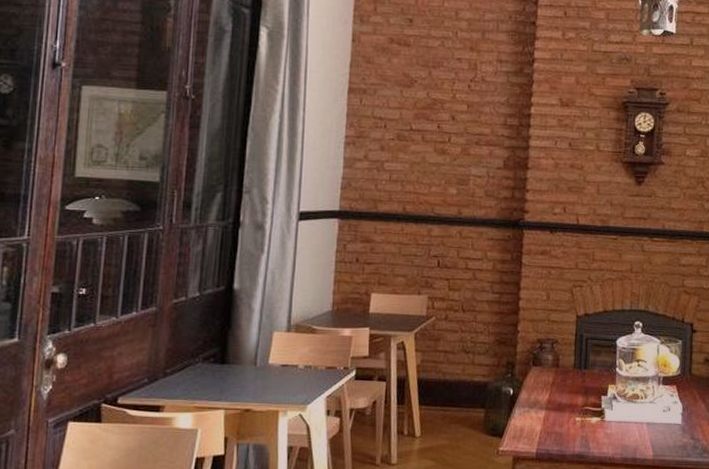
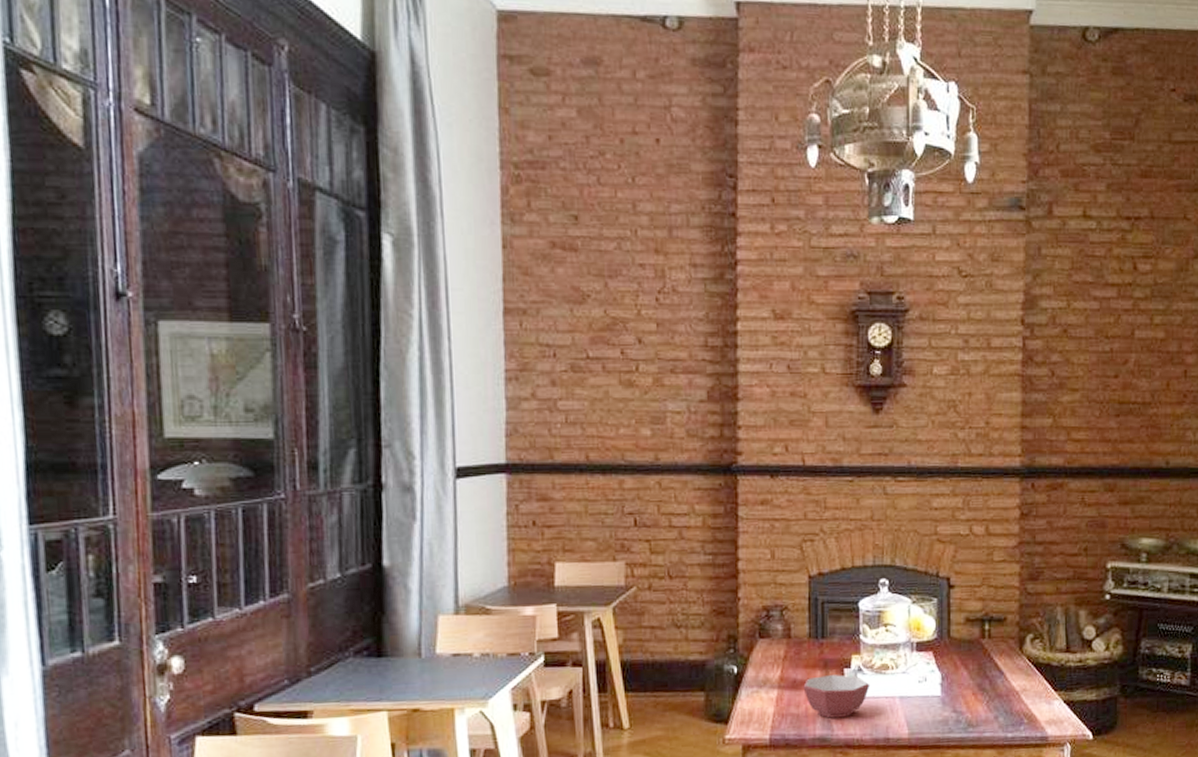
bowl: none [566,401,623,438] -> present [803,675,870,718]

